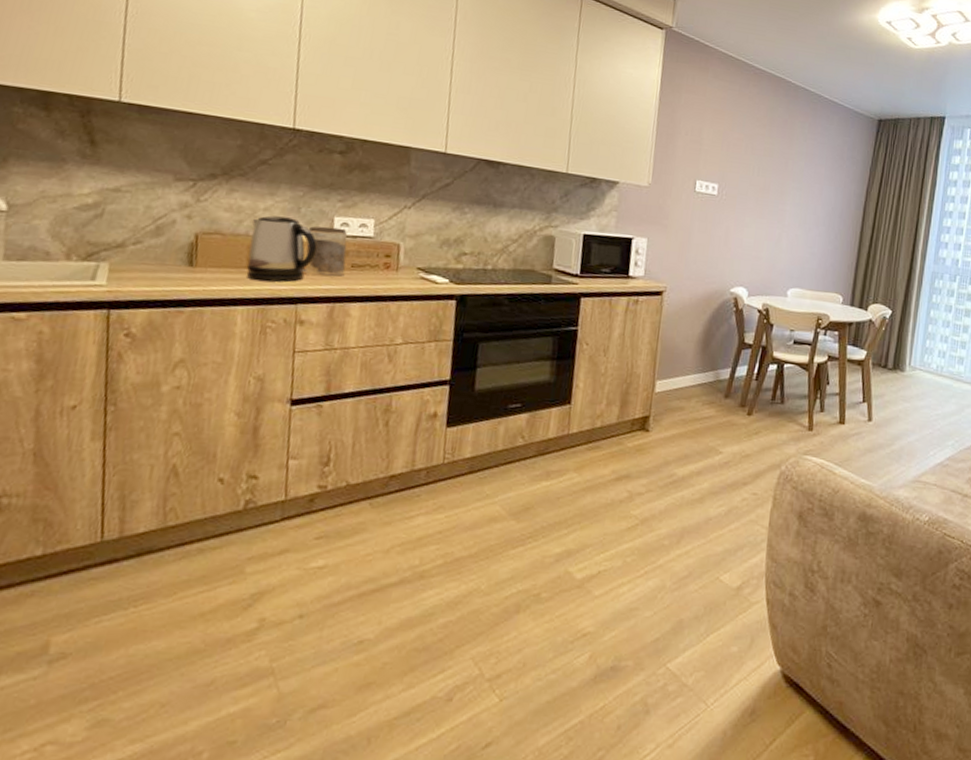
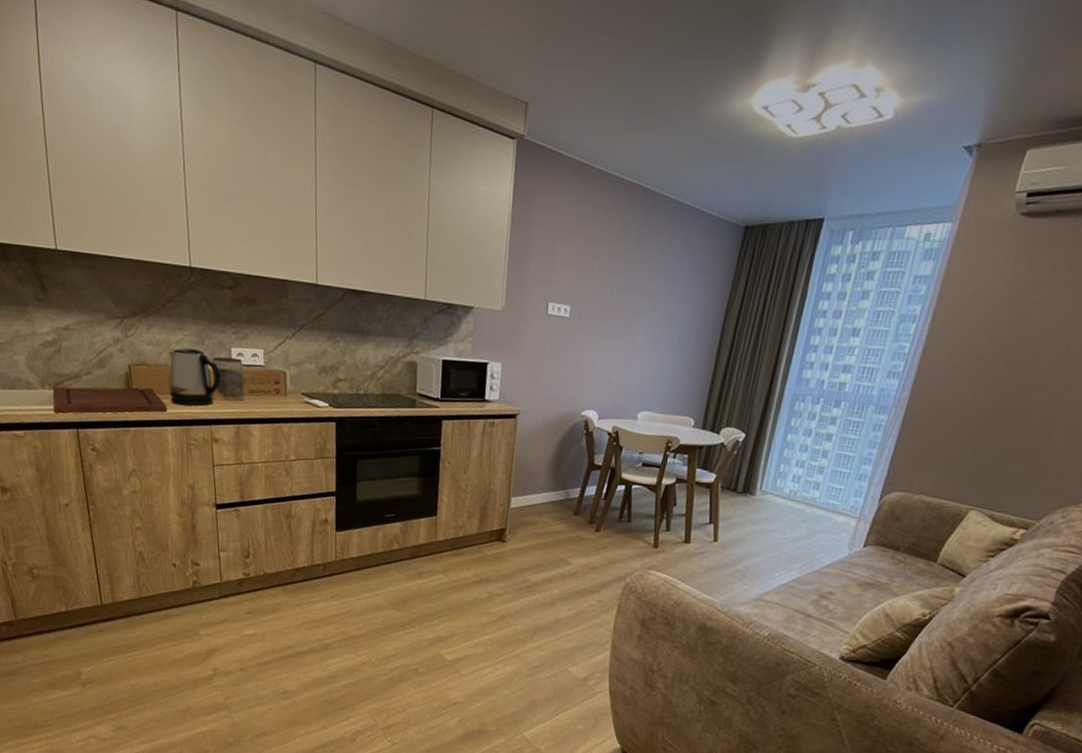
cutting board: none [77,258,241,291] -> present [52,386,167,414]

